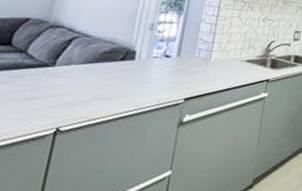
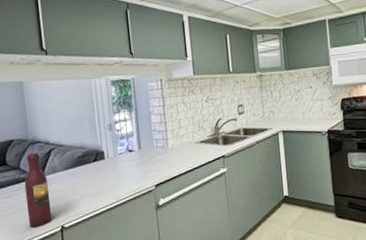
wine bottle: none [15,37,58,125] -> present [24,152,52,228]

